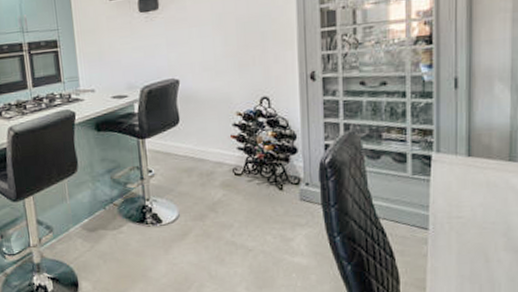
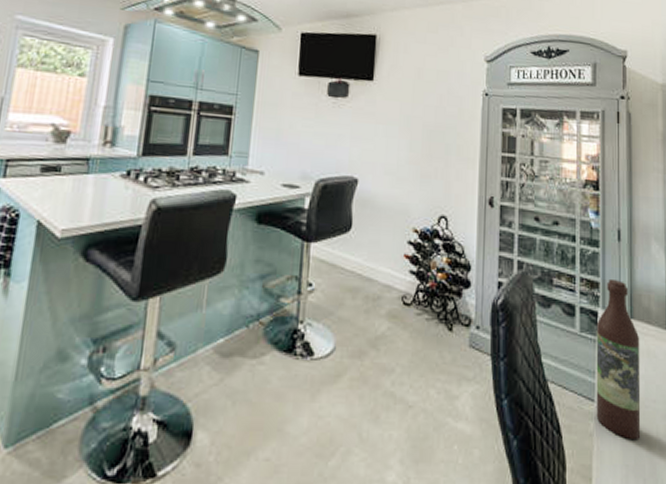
wine bottle: none [429,124,479,256] -> present [596,278,641,441]

